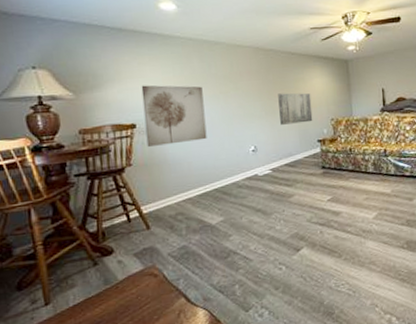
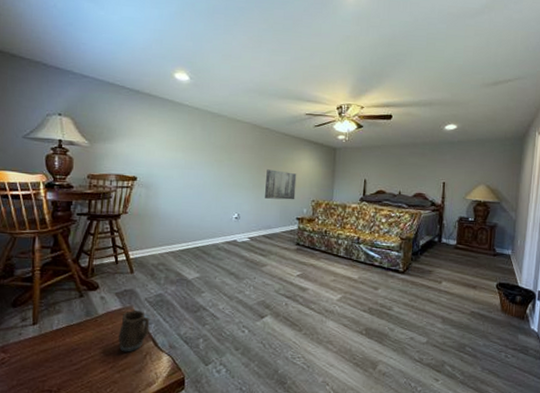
wall art: present [141,85,207,147] -> none [143,143,200,201]
mug: none [145,267,179,315] -> present [118,310,150,352]

